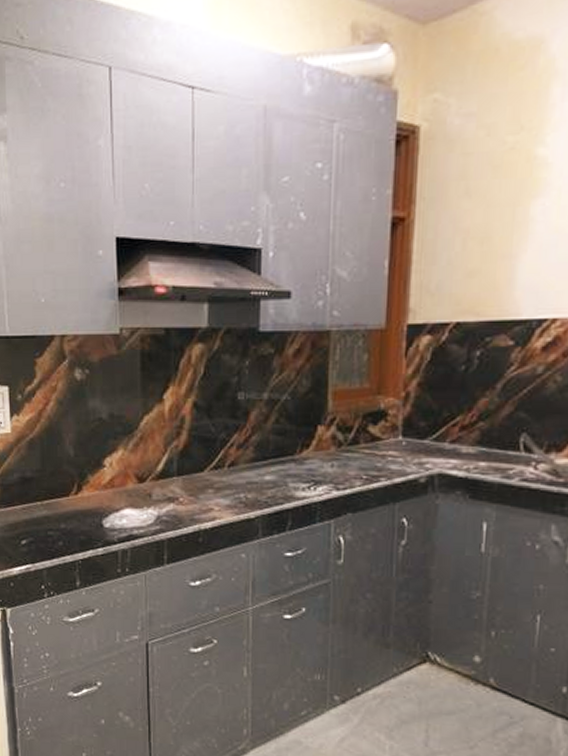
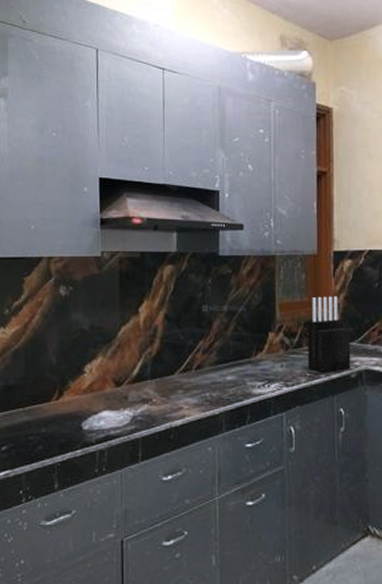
knife block: none [365,382,422,475] -> present [307,296,351,372]

